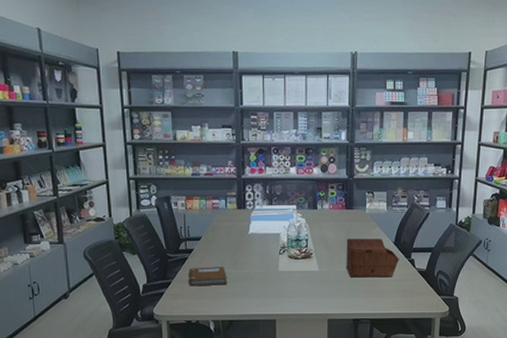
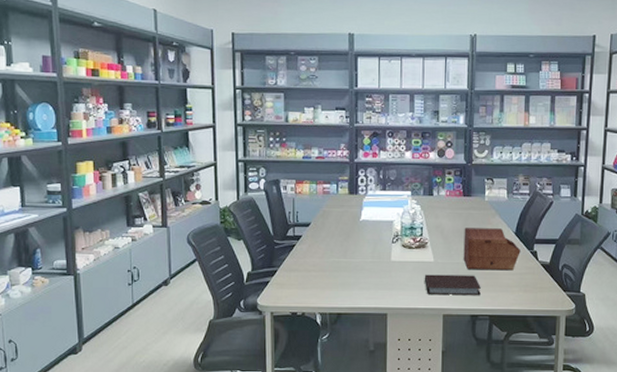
notebook: present [189,267,227,287] -> none [296,255,336,276]
notebook: none [309,282,362,301] -> present [424,274,481,295]

